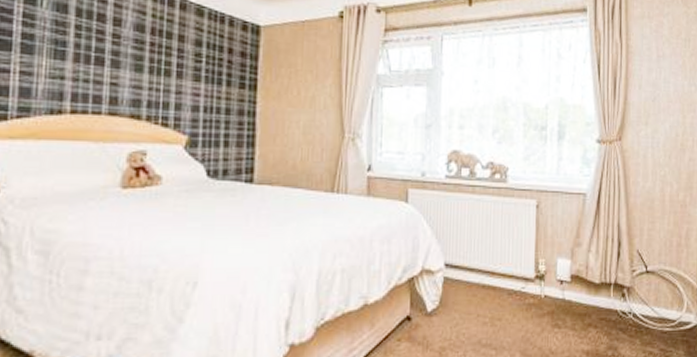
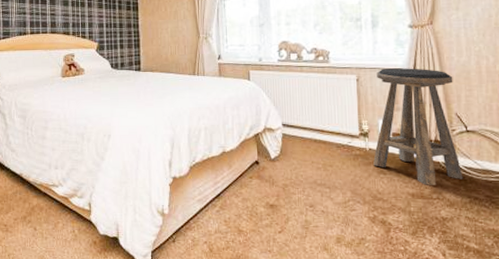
stool: none [548,193,640,340] -> present [373,68,463,185]

